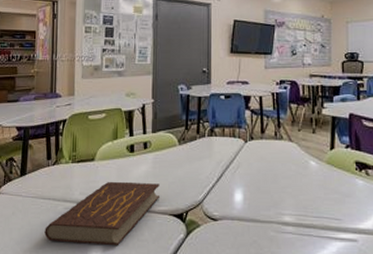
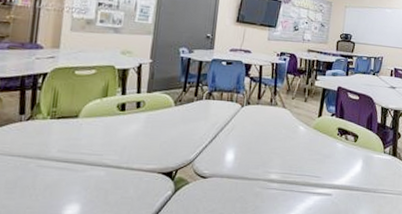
book: present [44,181,161,246] -> none [10,139,150,204]

